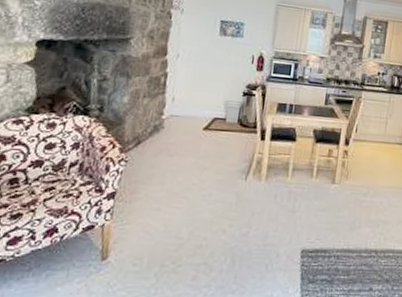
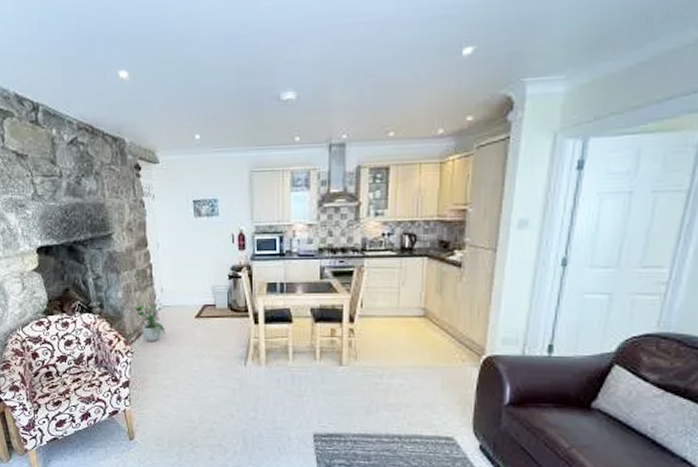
potted plant: none [139,106,171,150] -> present [134,298,165,341]

